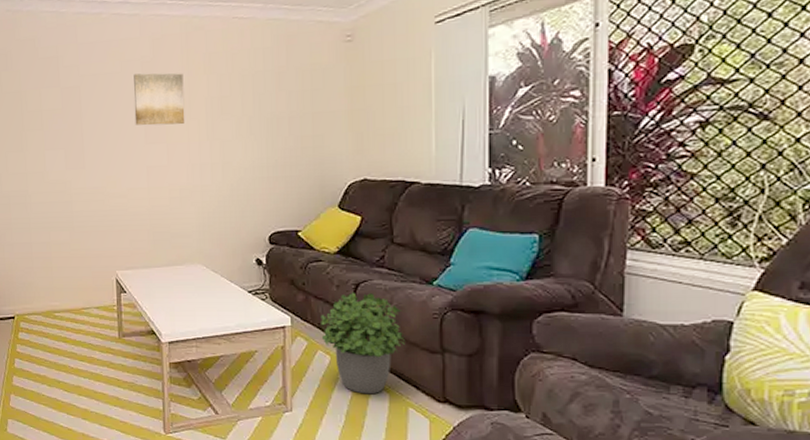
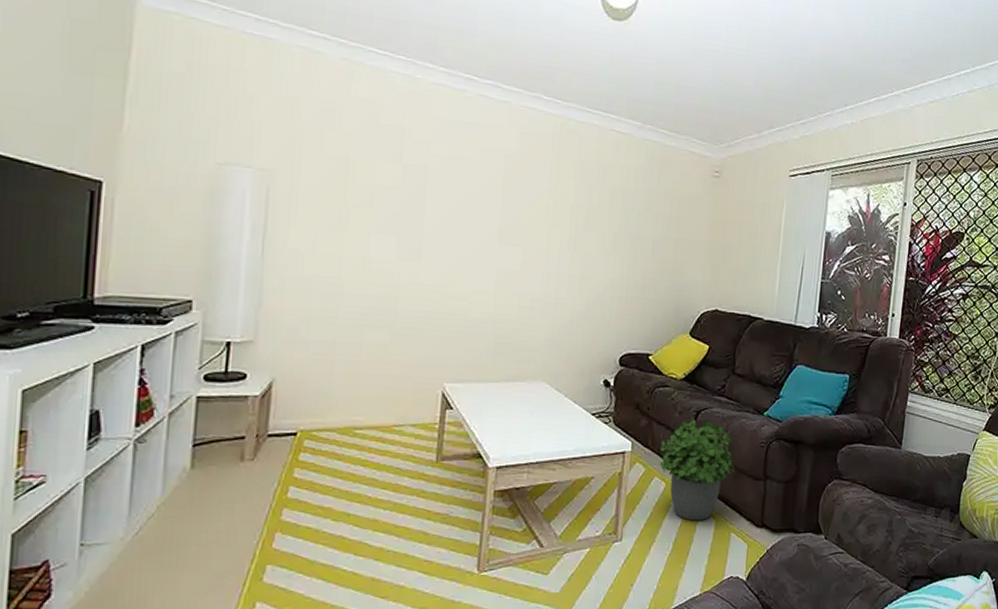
wall art: present [134,73,185,126] -> none [489,166,551,228]

